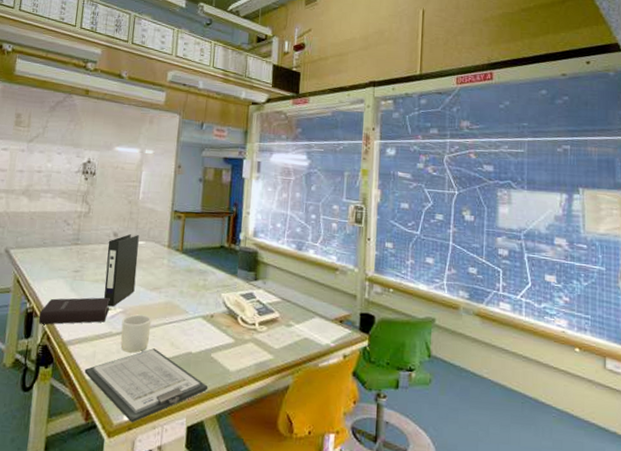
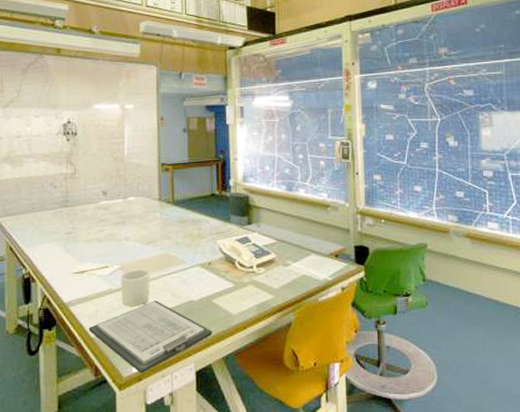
book: present [38,297,110,325] -> none [36,256,106,288]
binder: present [104,234,139,307] -> none [98,191,130,265]

